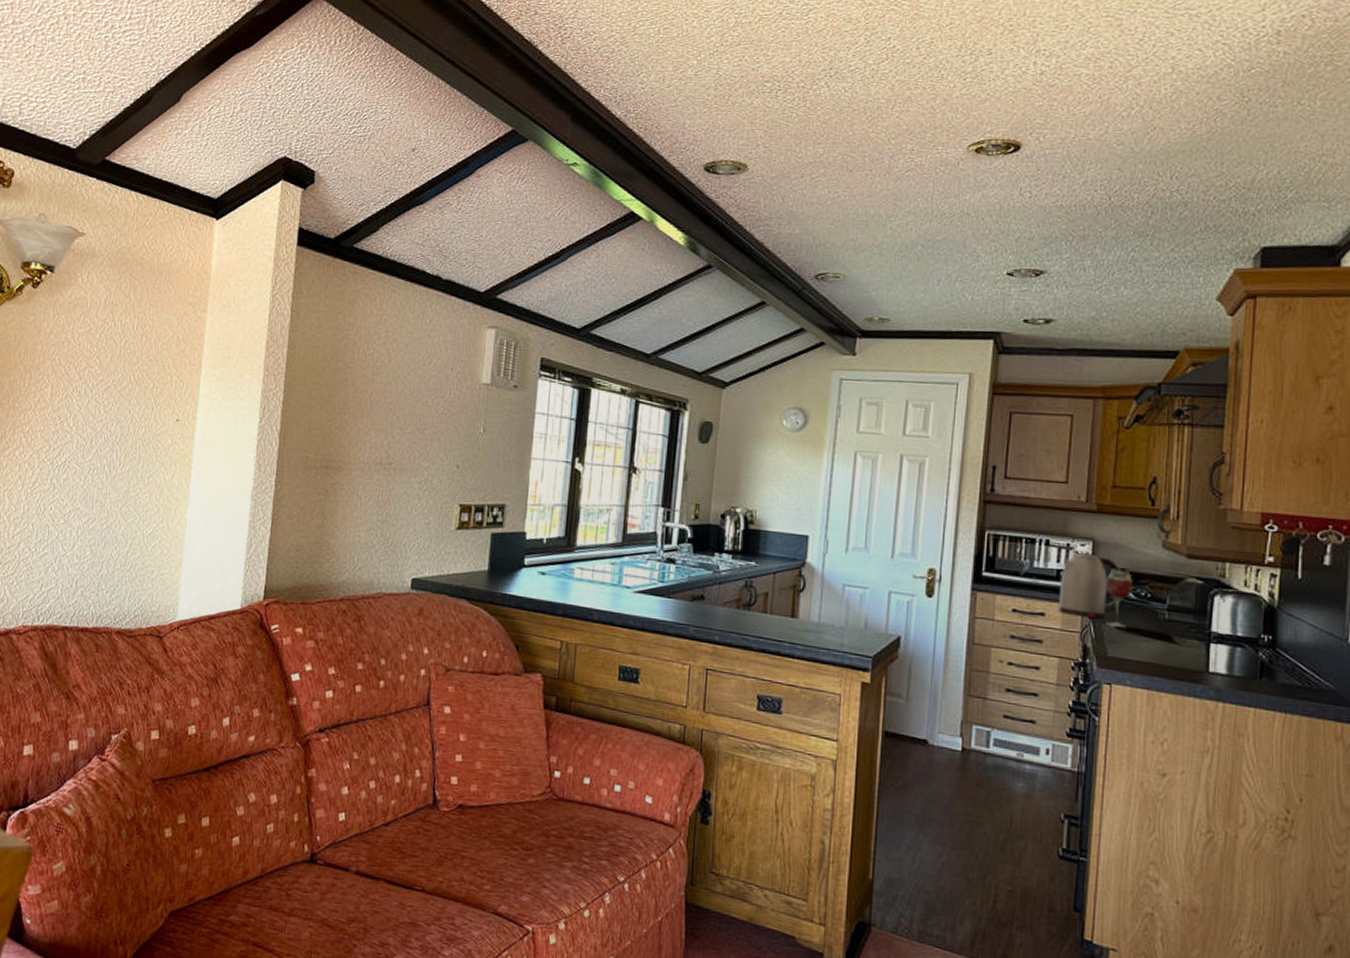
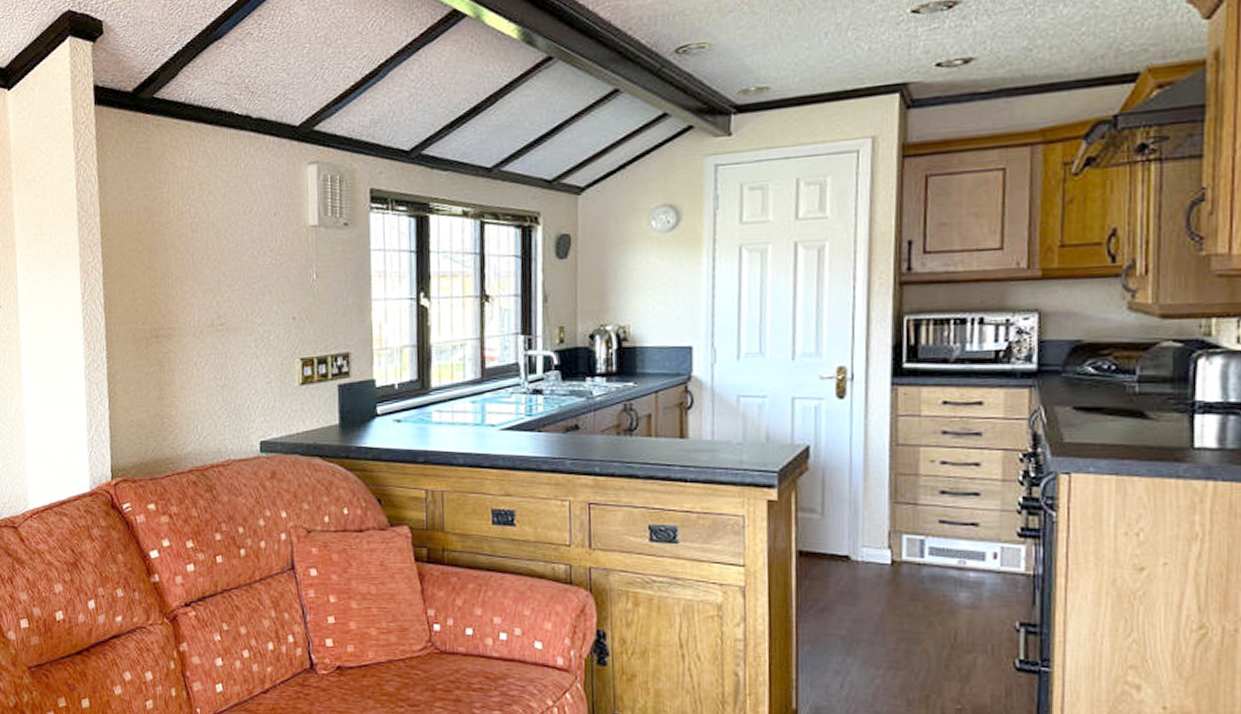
kettle: present [1058,552,1122,620] -> none [999,326,1077,403]
wineglass: present [1104,569,1132,629] -> none [1057,341,1091,410]

